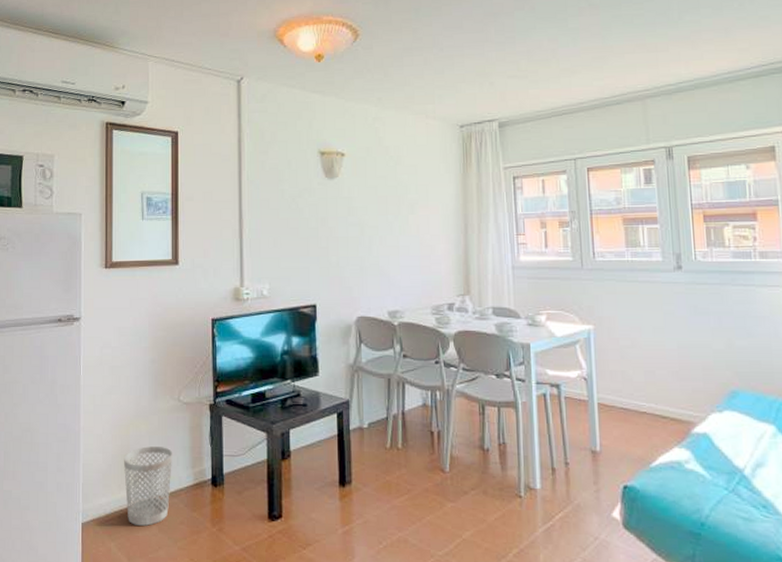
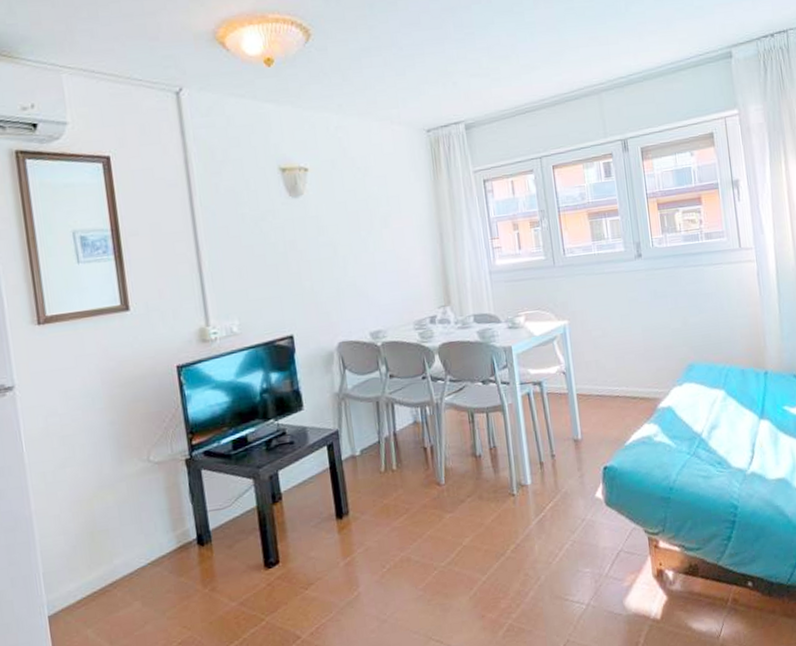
wastebasket: present [123,446,173,526] -> none [89,514,152,605]

